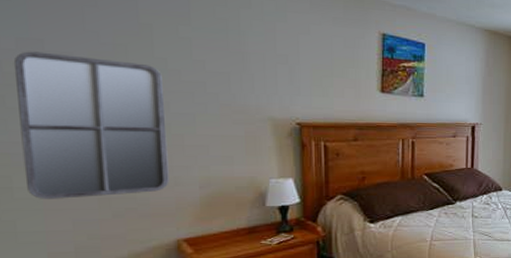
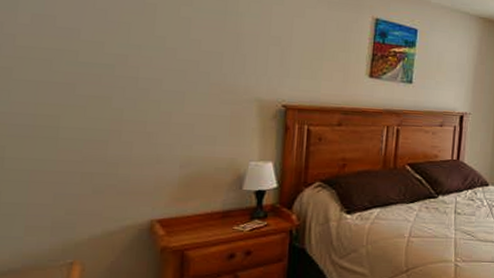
home mirror: present [13,51,169,199] -> none [17,26,159,172]

